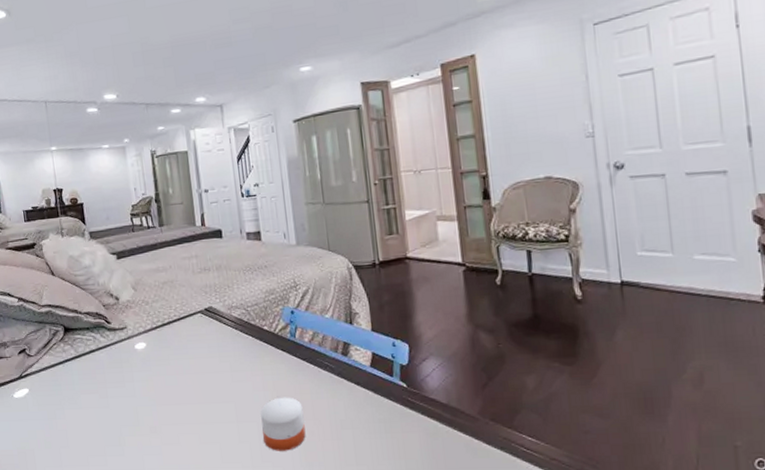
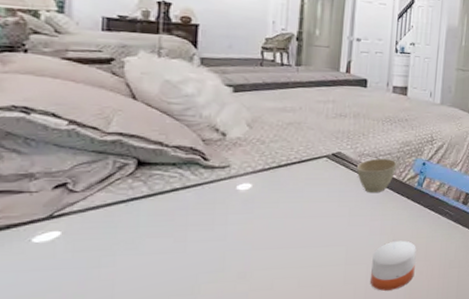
cup: none [228,309,266,347] -> present [356,158,397,193]

